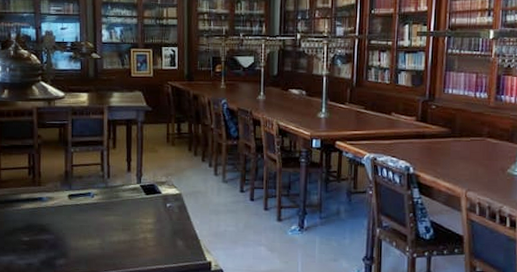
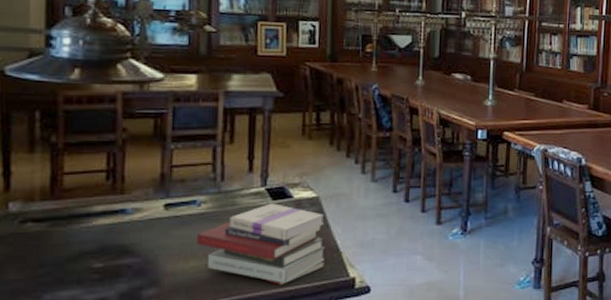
books: none [92,197,187,264] -> present [197,203,325,286]

